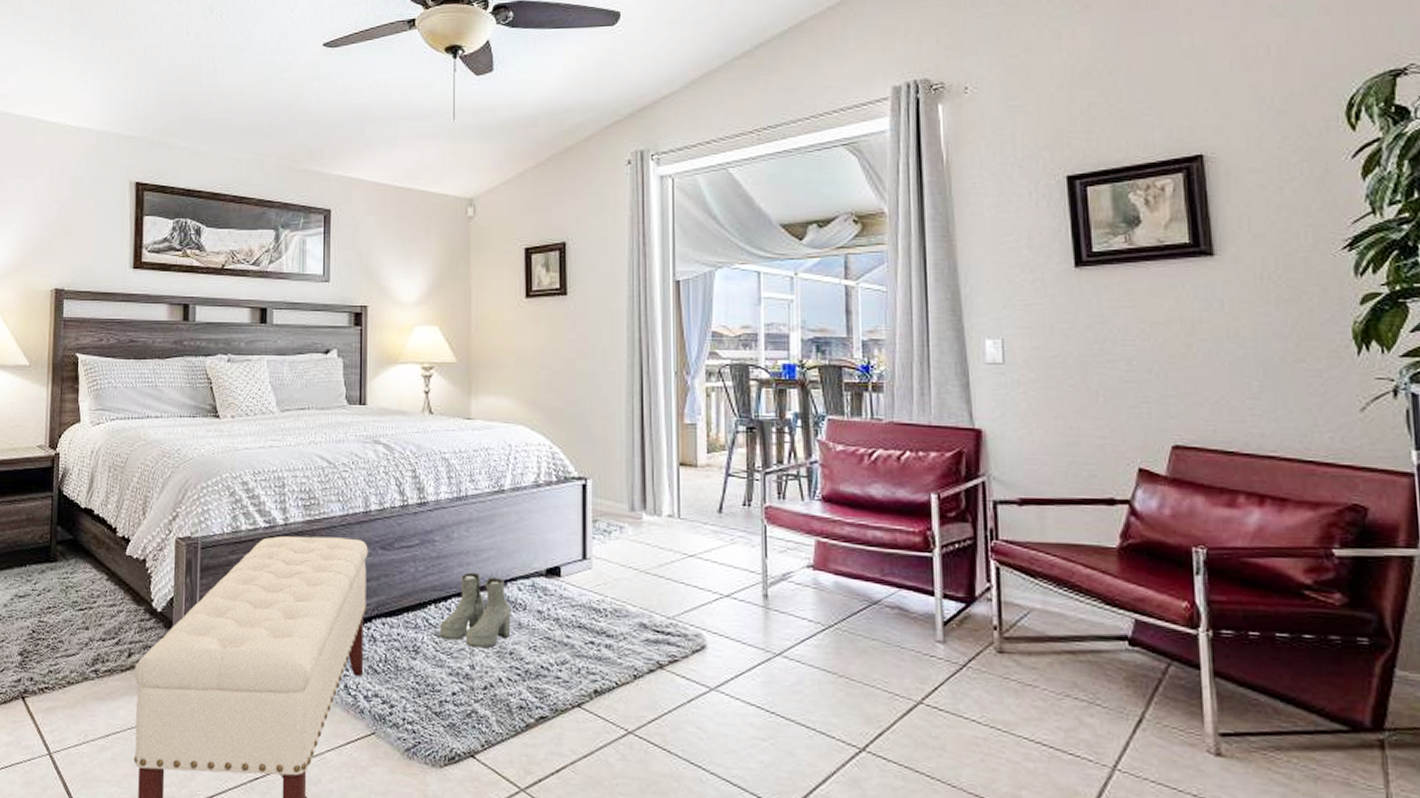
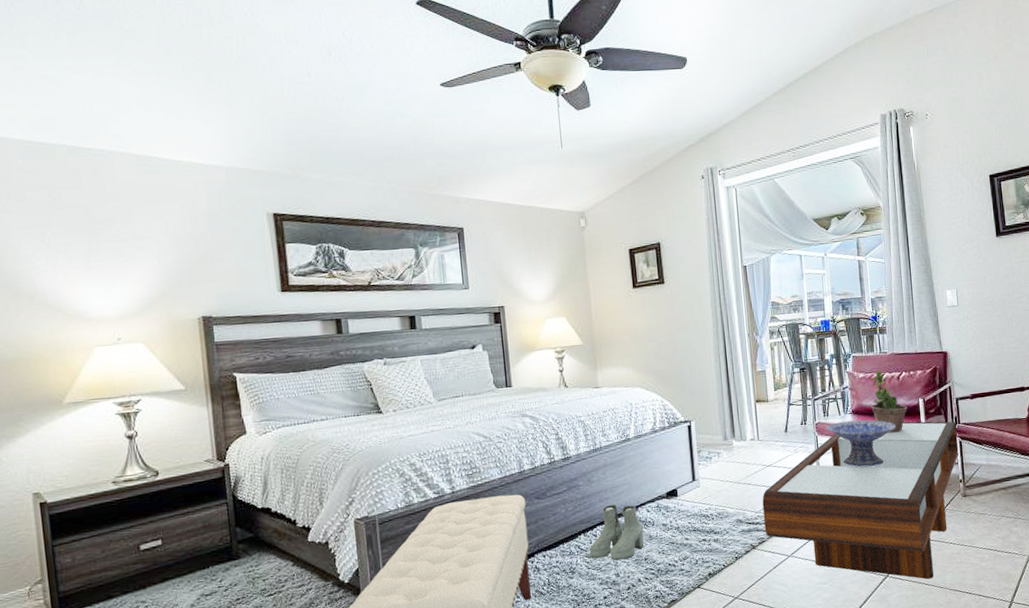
coffee table: none [678,523,994,769] -> present [762,421,959,579]
decorative bowl: none [780,509,892,583] -> present [826,419,897,468]
potted plant: none [852,444,910,538] -> present [871,370,907,433]

